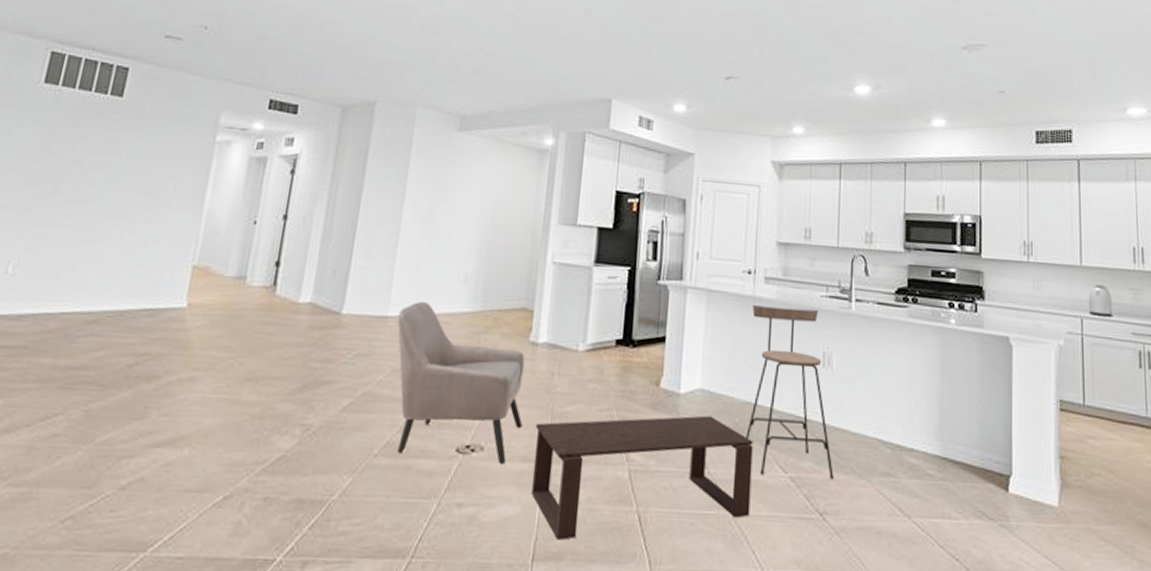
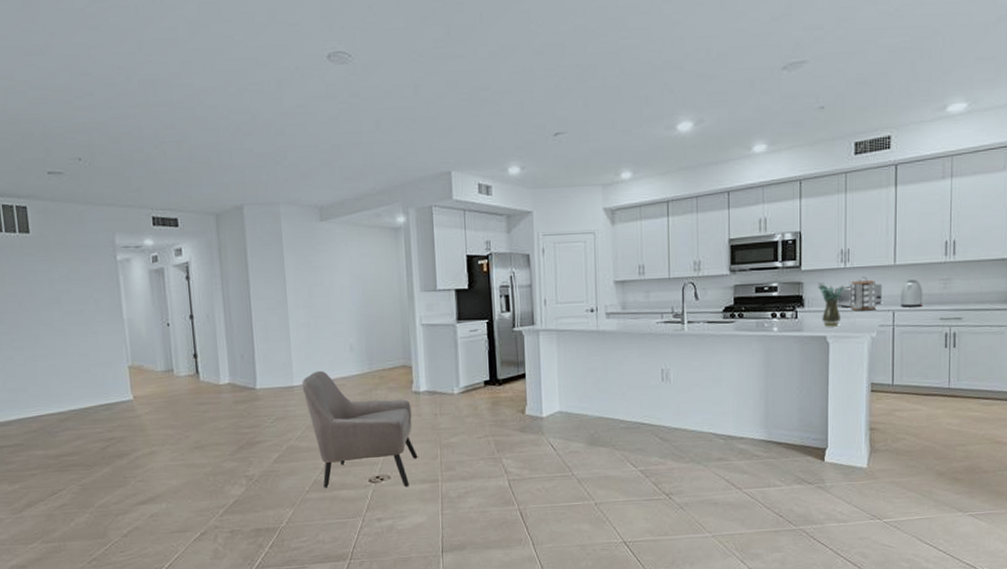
coffee table: present [532,415,754,540] -> none [428,431,609,536]
bar stool: present [746,305,834,480] -> none [597,335,676,472]
vase: none [1000,274,1028,329] -> present [818,282,844,328]
toaster: none [1018,282,1069,308] -> present [835,284,883,308]
spice rack: none [1033,273,1063,314] -> present [849,276,877,311]

